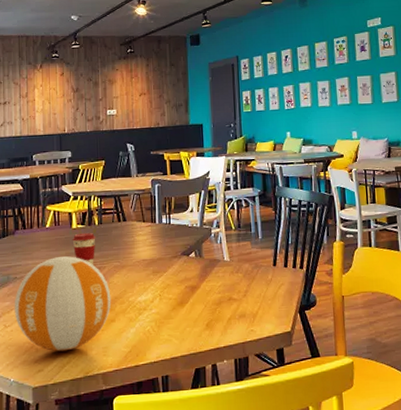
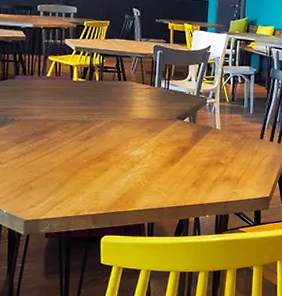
volleyball: present [14,256,111,352] -> none [10,105,106,192]
coffee cup: present [72,232,96,266] -> none [72,86,96,118]

